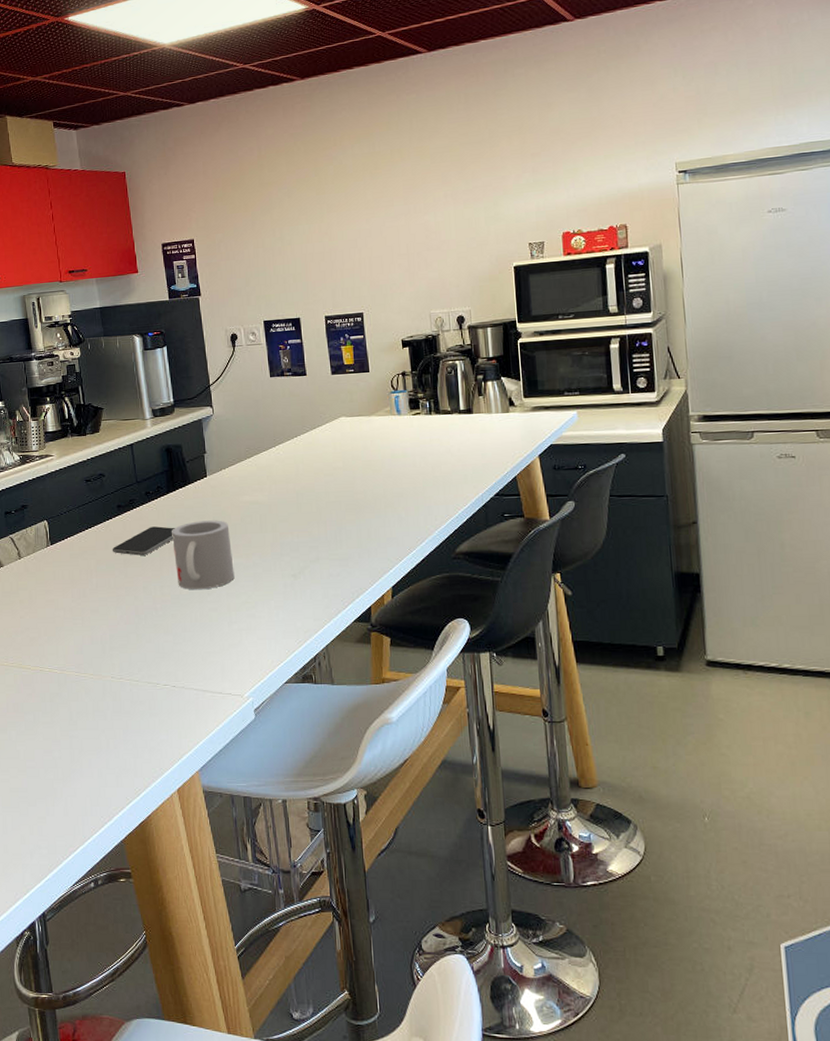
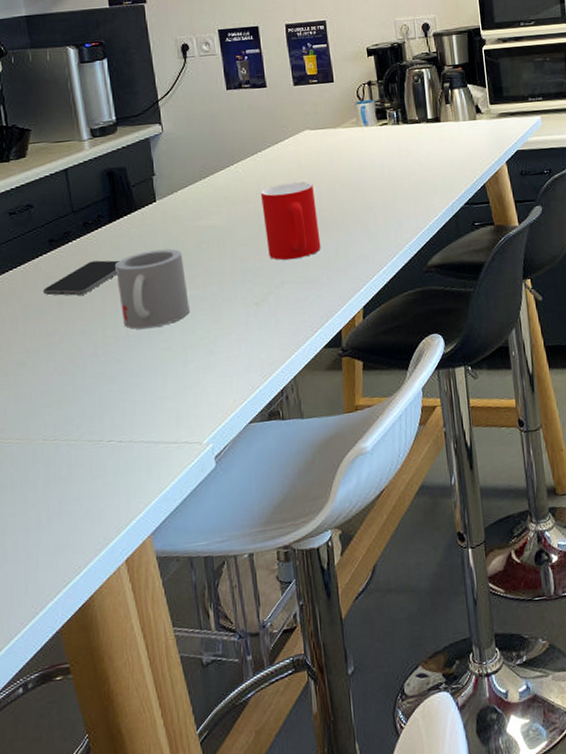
cup: none [299,465,354,538] -> present [261,181,321,260]

